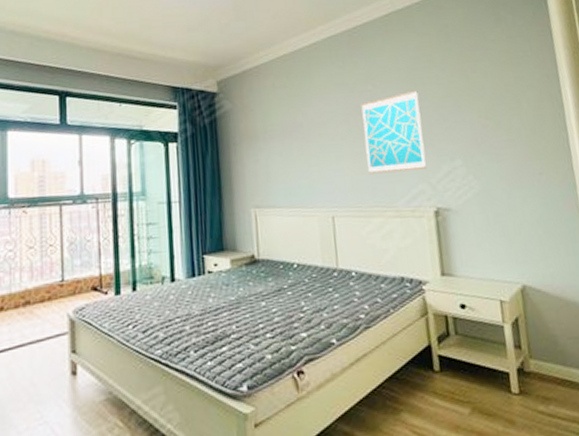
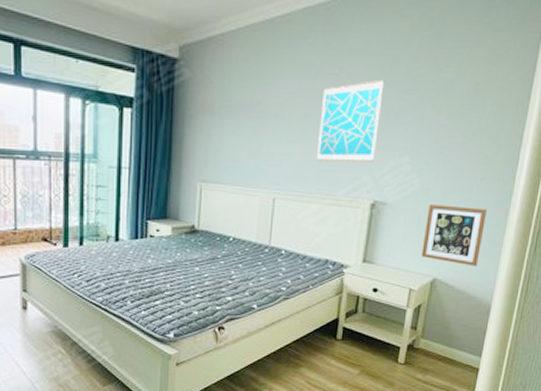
picture frame: none [494,203,565,267] -> present [421,204,487,266]

